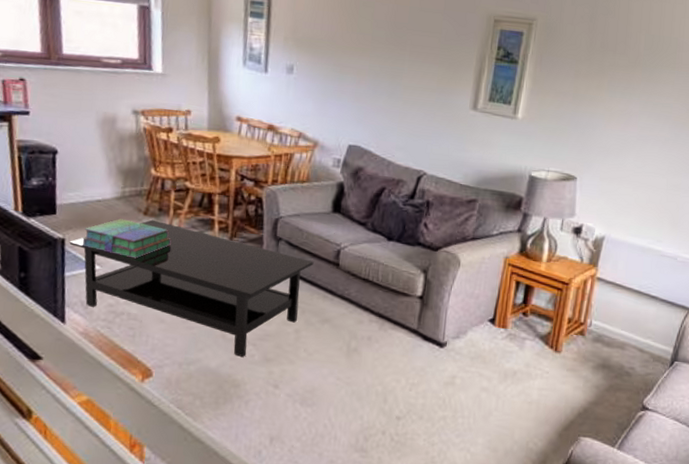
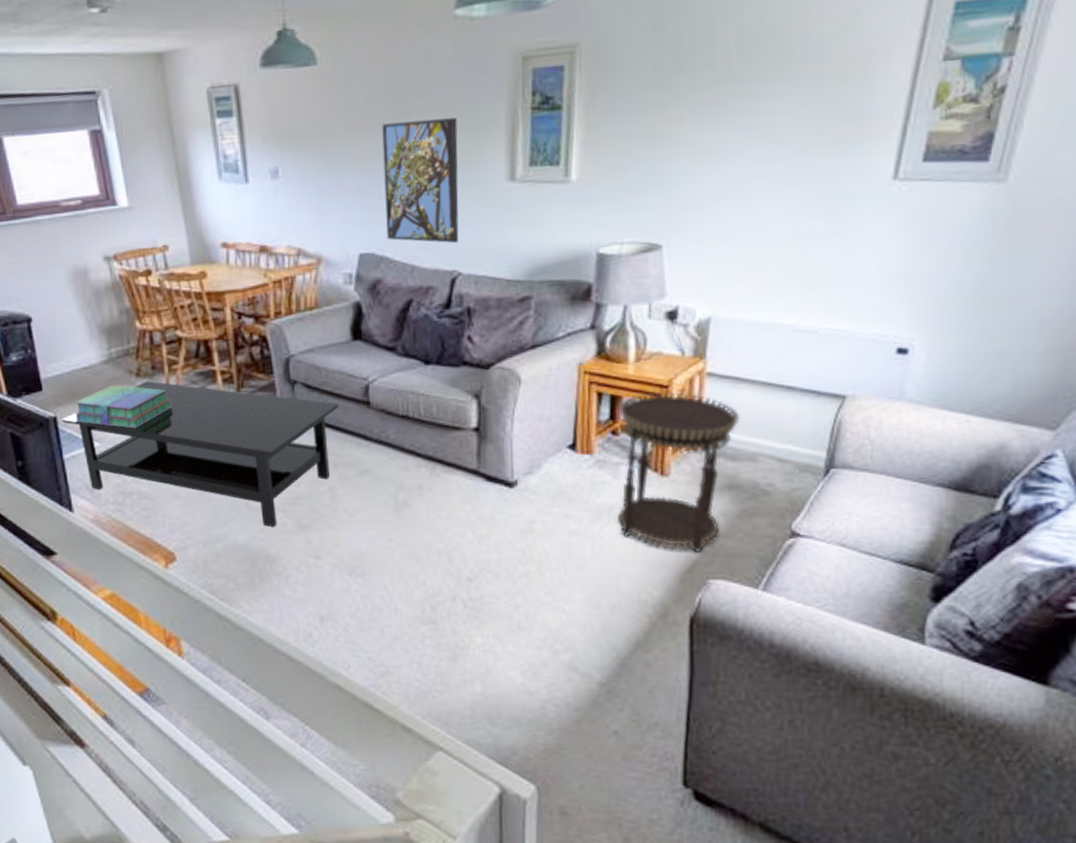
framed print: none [372,48,439,150] -> present [382,118,459,244]
side table: none [519,286,617,415] -> present [617,392,741,554]

